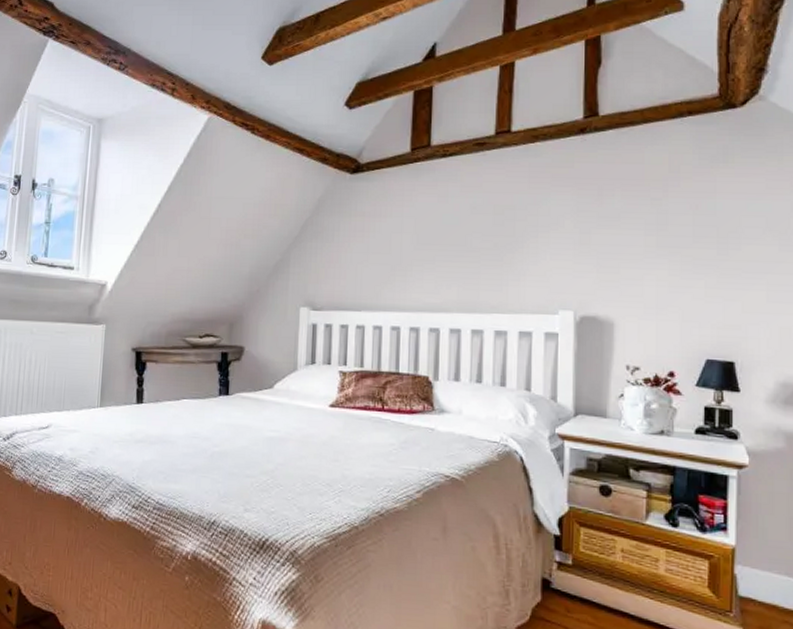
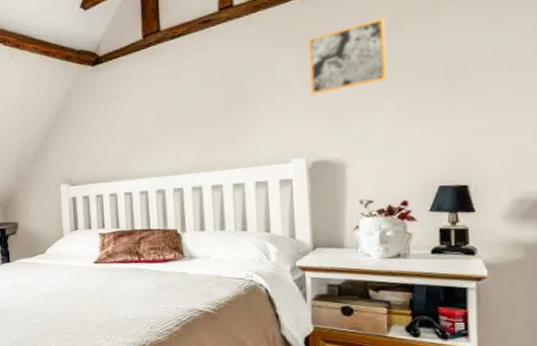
wall art: none [583,170,664,243] -> present [308,18,388,95]

